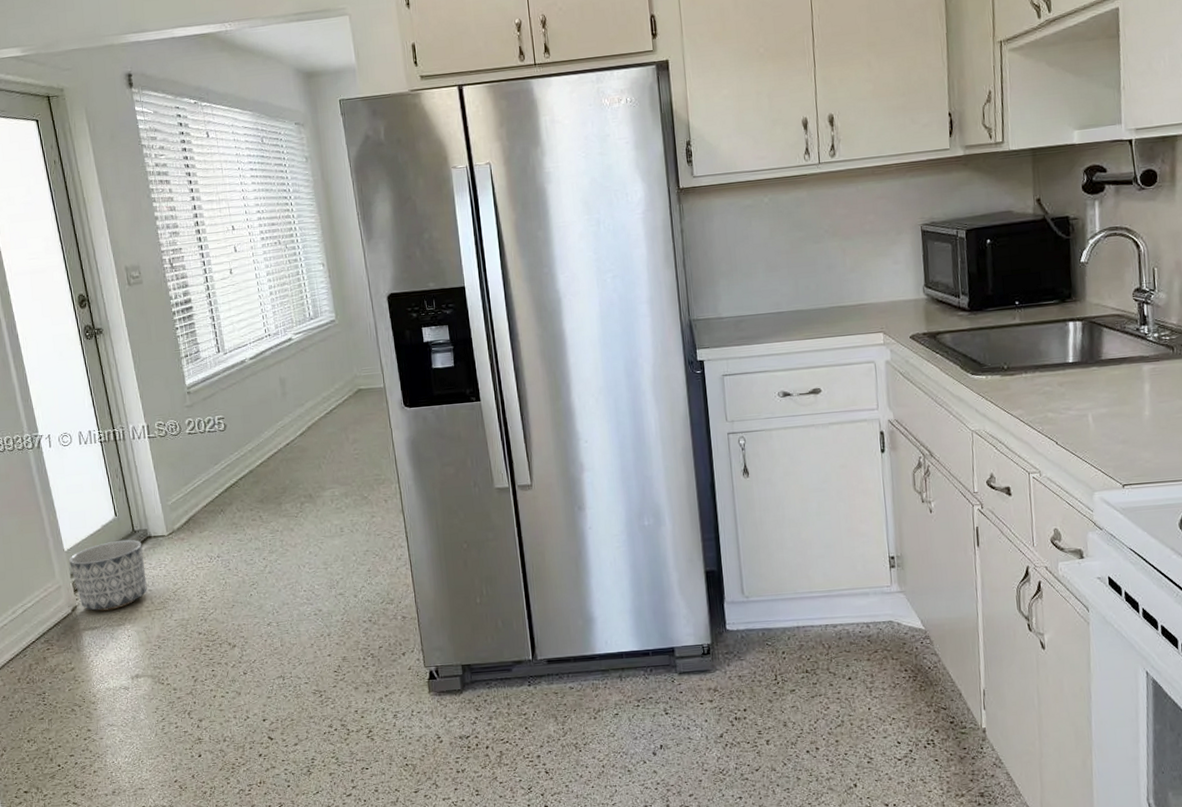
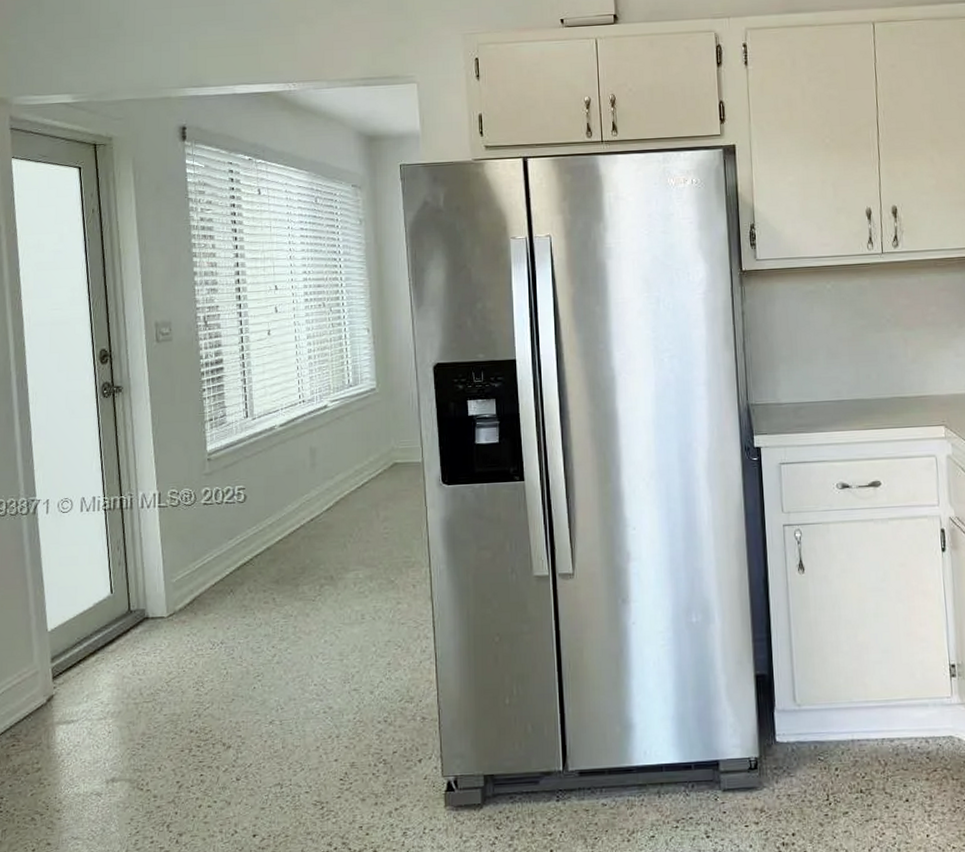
planter: present [68,539,147,611] -> none [51,620,138,702]

